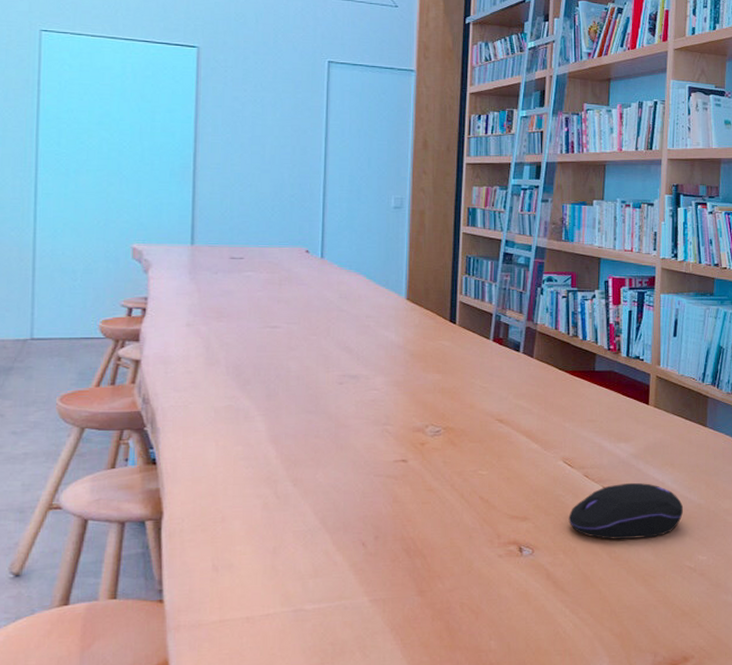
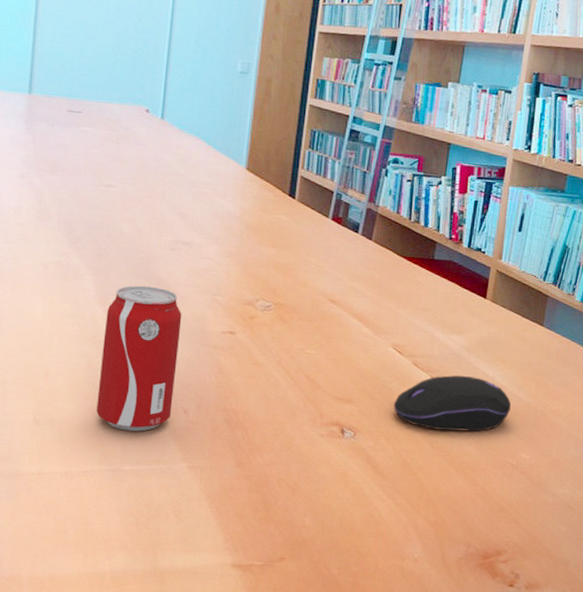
beverage can: none [275,422,354,569] -> present [96,285,182,432]

